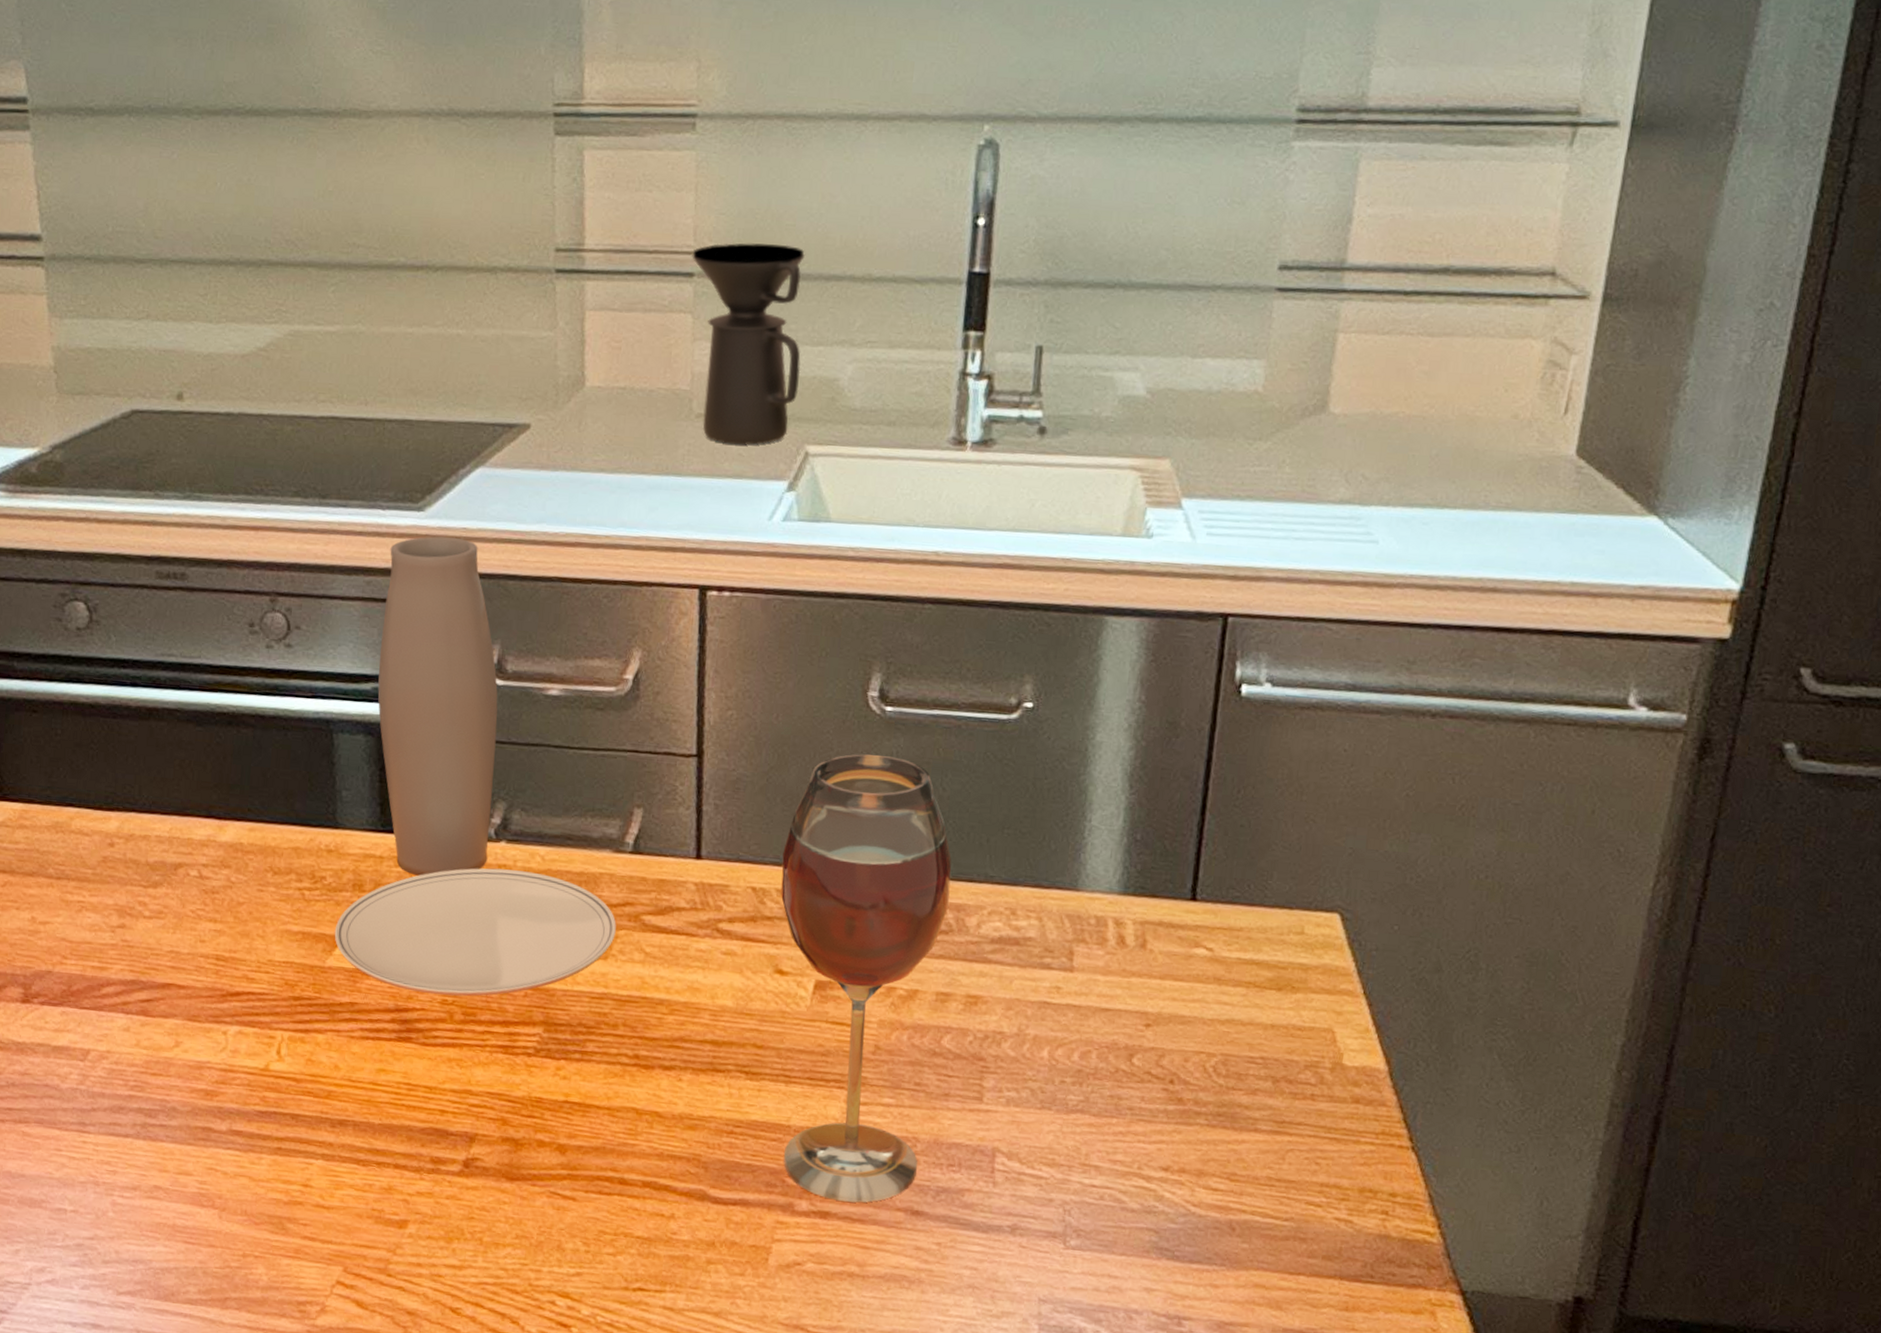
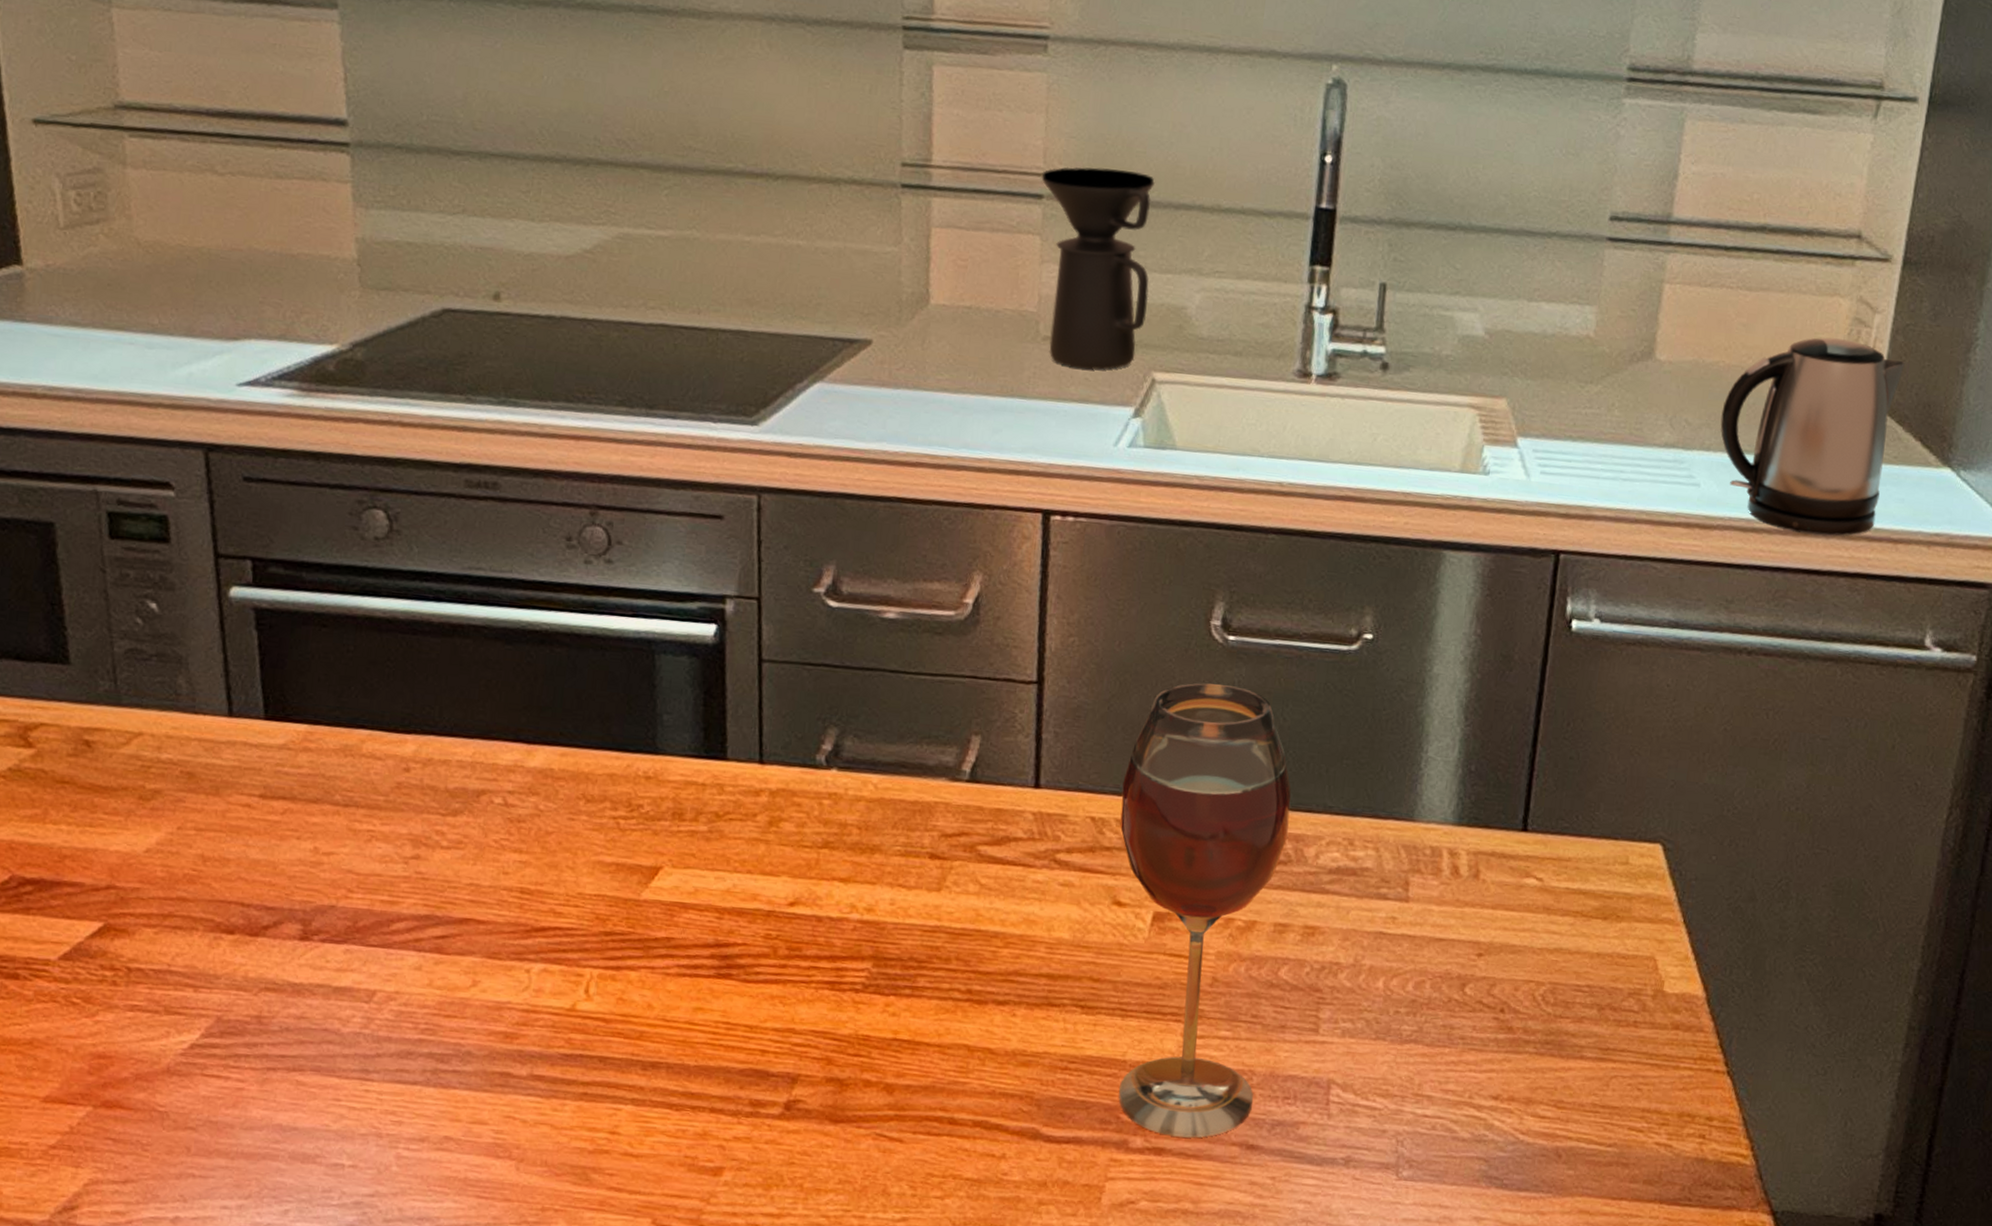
plate: present [334,868,616,997] -> none [651,796,951,931]
vase: present [377,536,498,876] -> none [704,451,832,805]
kettle: none [1400,382,1605,591] -> present [1720,337,1905,536]

